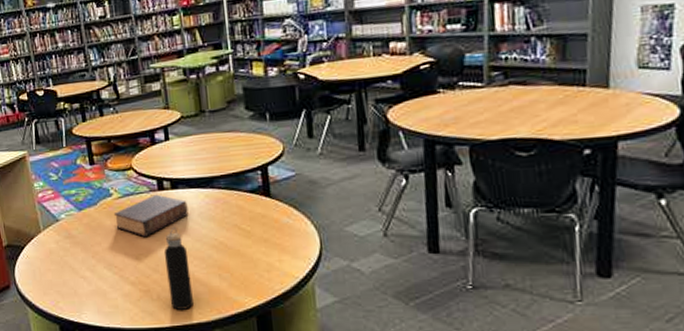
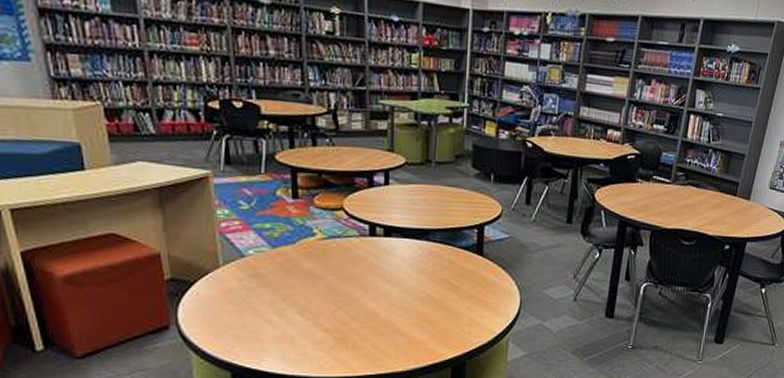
book: present [113,194,189,238] -> none [314,240,399,284]
water bottle: present [163,228,193,310] -> none [366,276,393,359]

